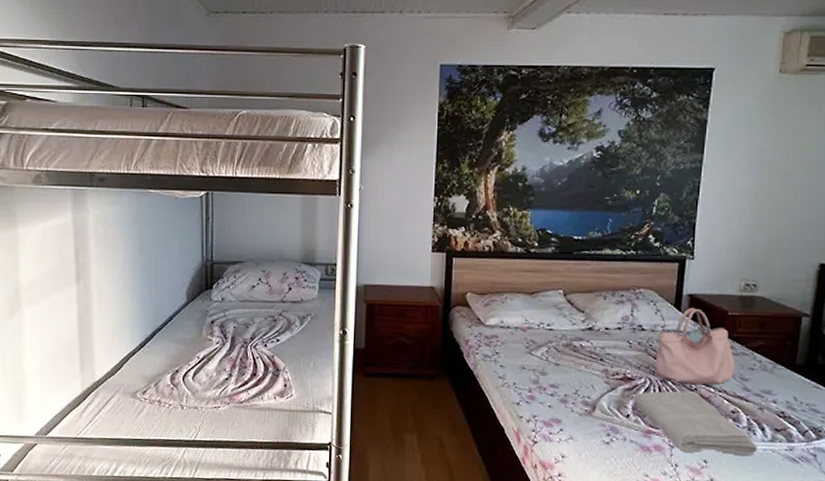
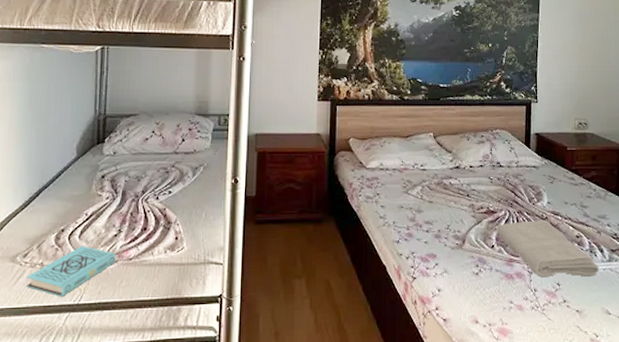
book: none [147,387,227,433] -> present [26,246,116,297]
handbag: present [655,308,735,385] -> none [513,145,576,214]

